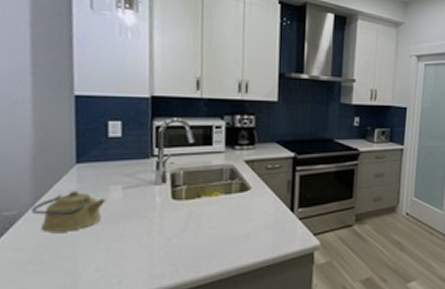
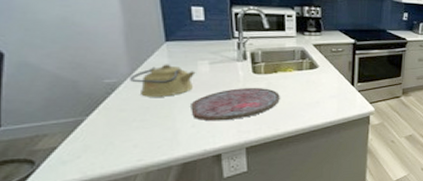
cutting board: none [96,218,203,263] -> present [191,88,280,122]

